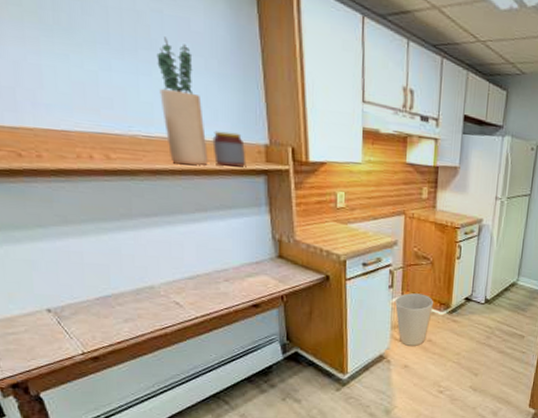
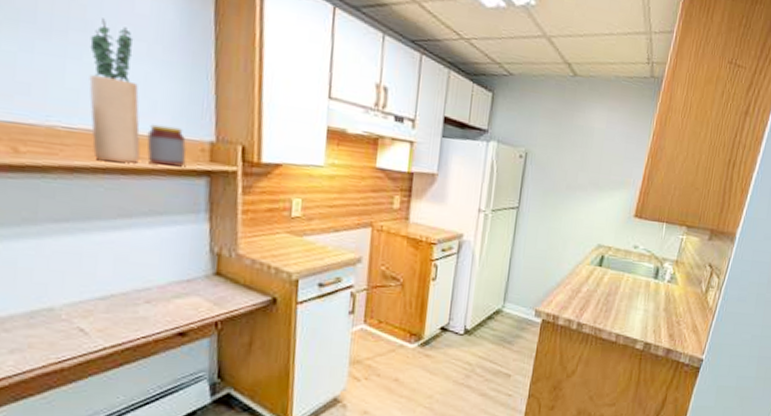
trash can: present [395,293,434,347] -> none [355,320,403,388]

